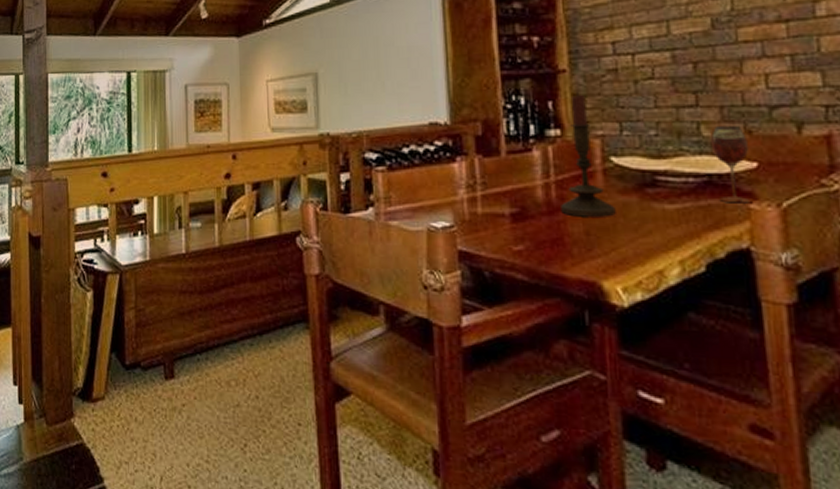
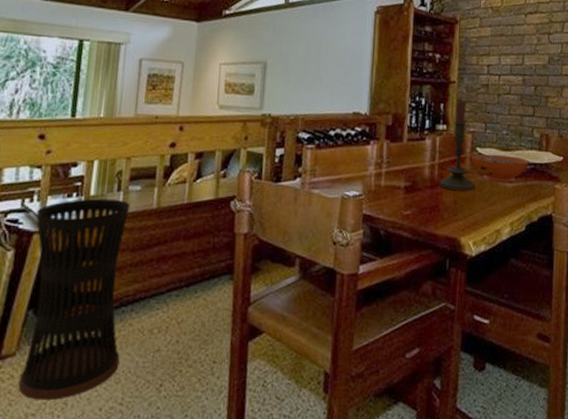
umbrella stand: none [108,236,201,450] -> present [18,198,130,400]
decorative bowl: none [602,164,700,202] -> present [470,154,530,182]
wineglass: present [710,125,751,204] -> none [538,130,560,184]

